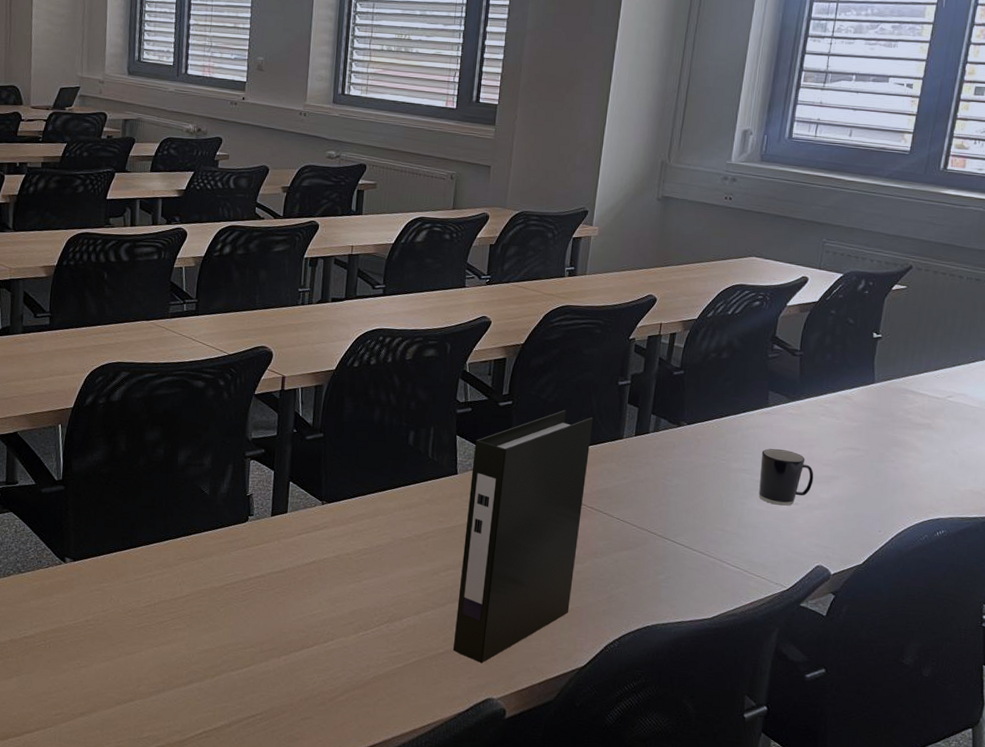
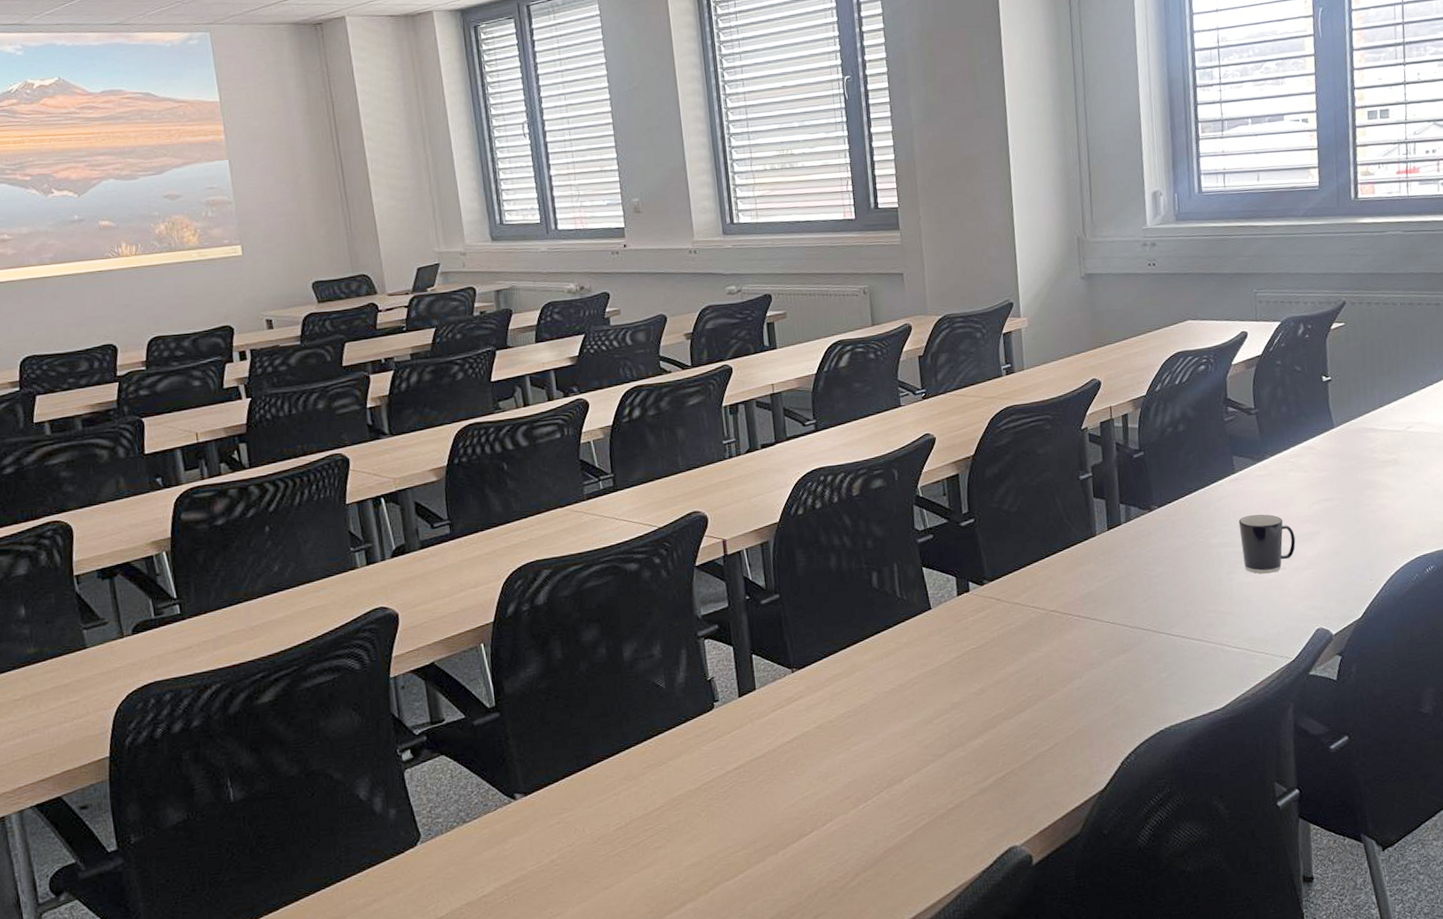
binder: present [453,410,593,663] -> none [943,517,1077,810]

